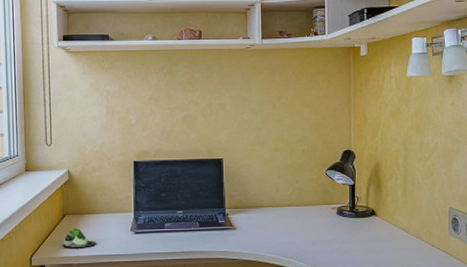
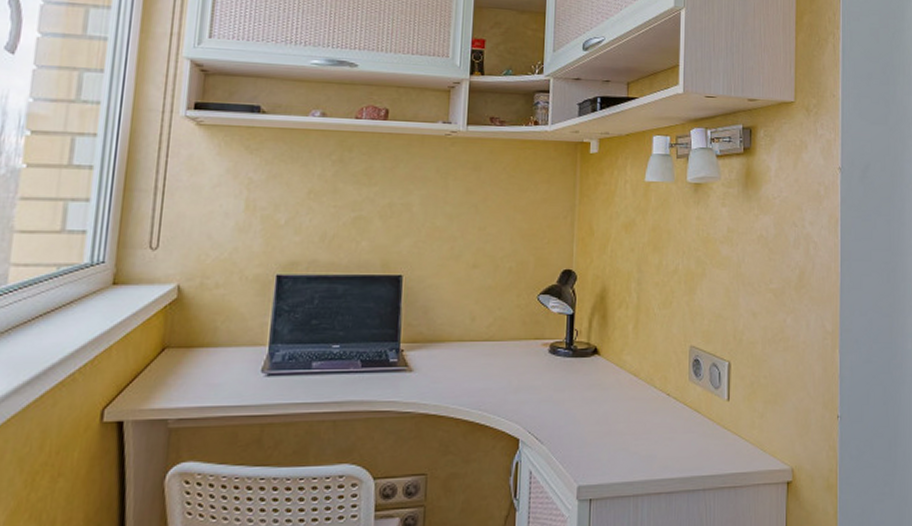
succulent plant: present [62,228,97,247] -> none [154,366,209,395]

